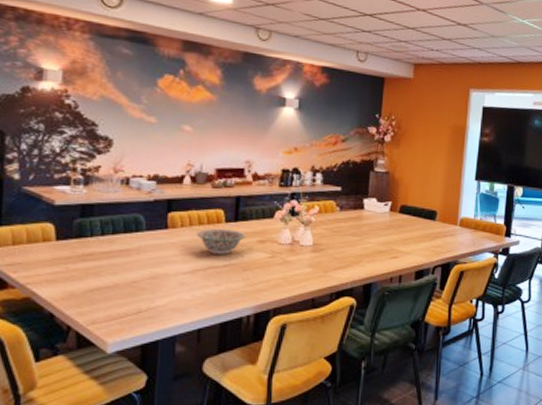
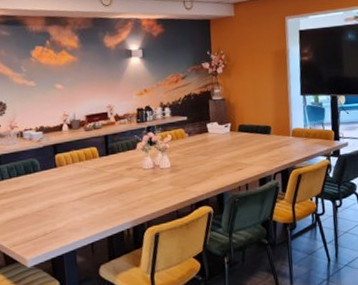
decorative bowl: present [196,228,246,254] -> none [79,162,117,183]

